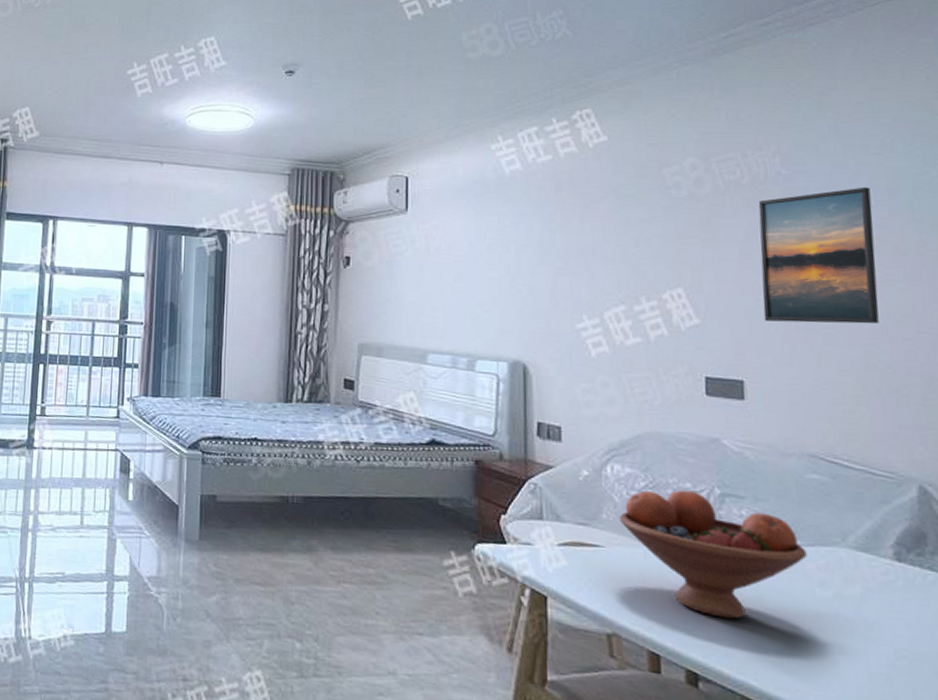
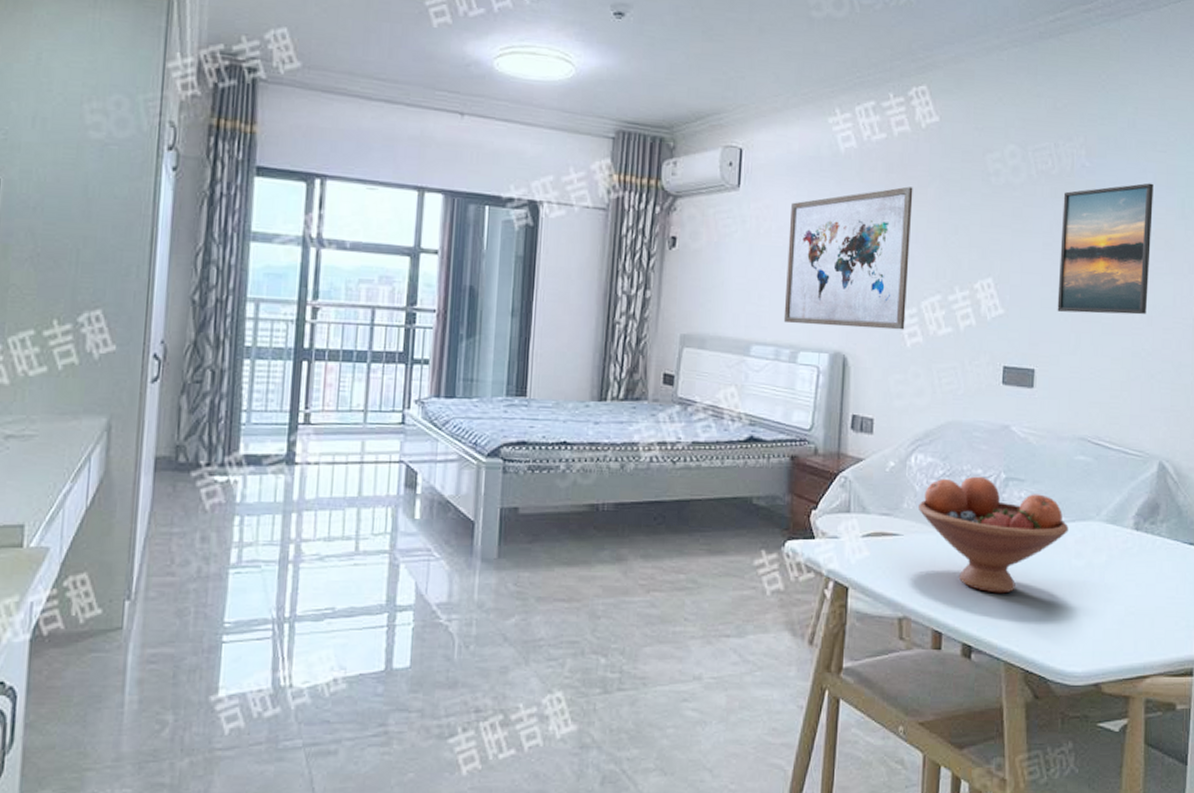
wall art: none [458,203,588,340] -> present [783,186,913,330]

